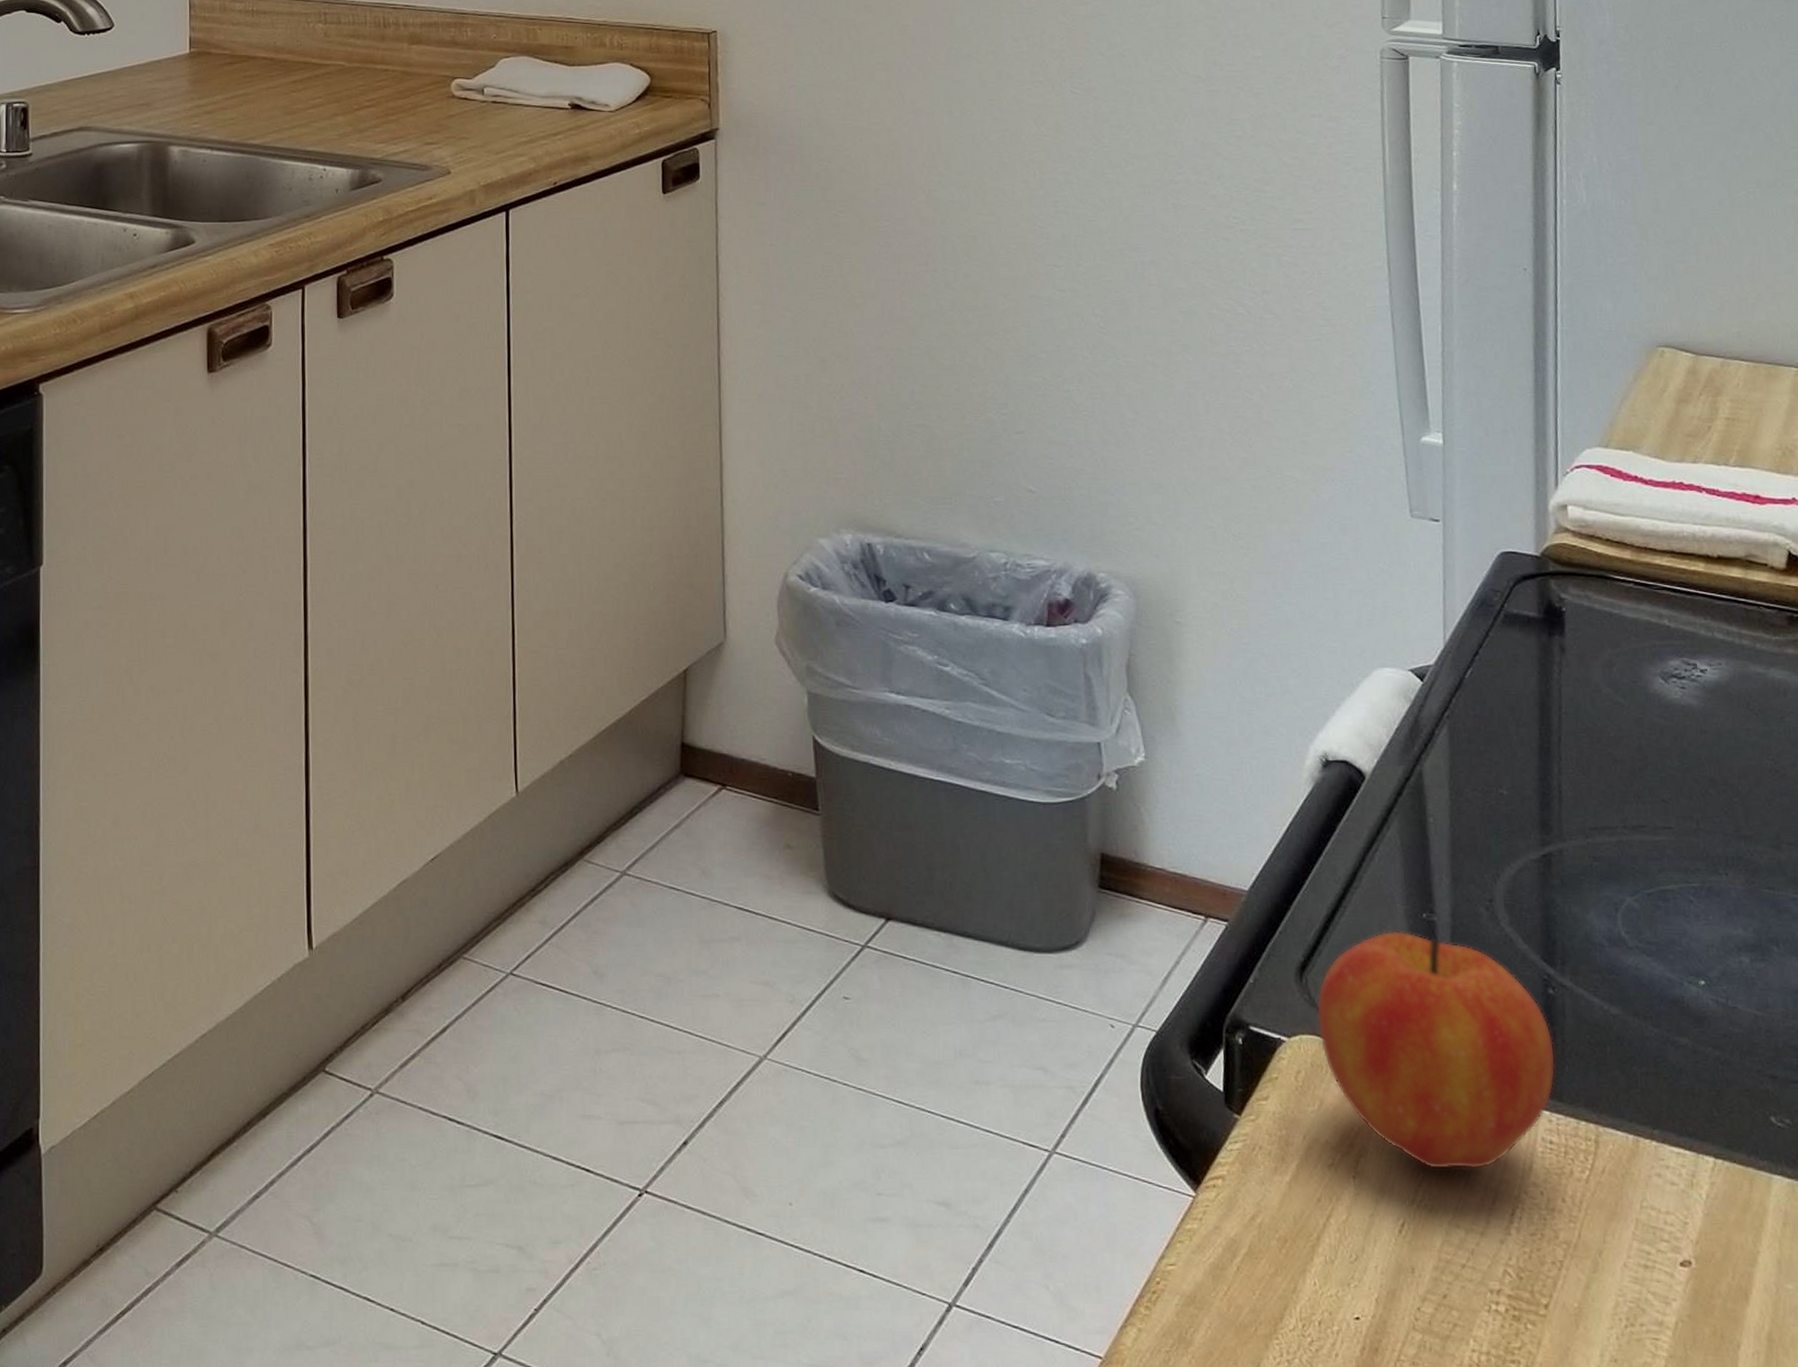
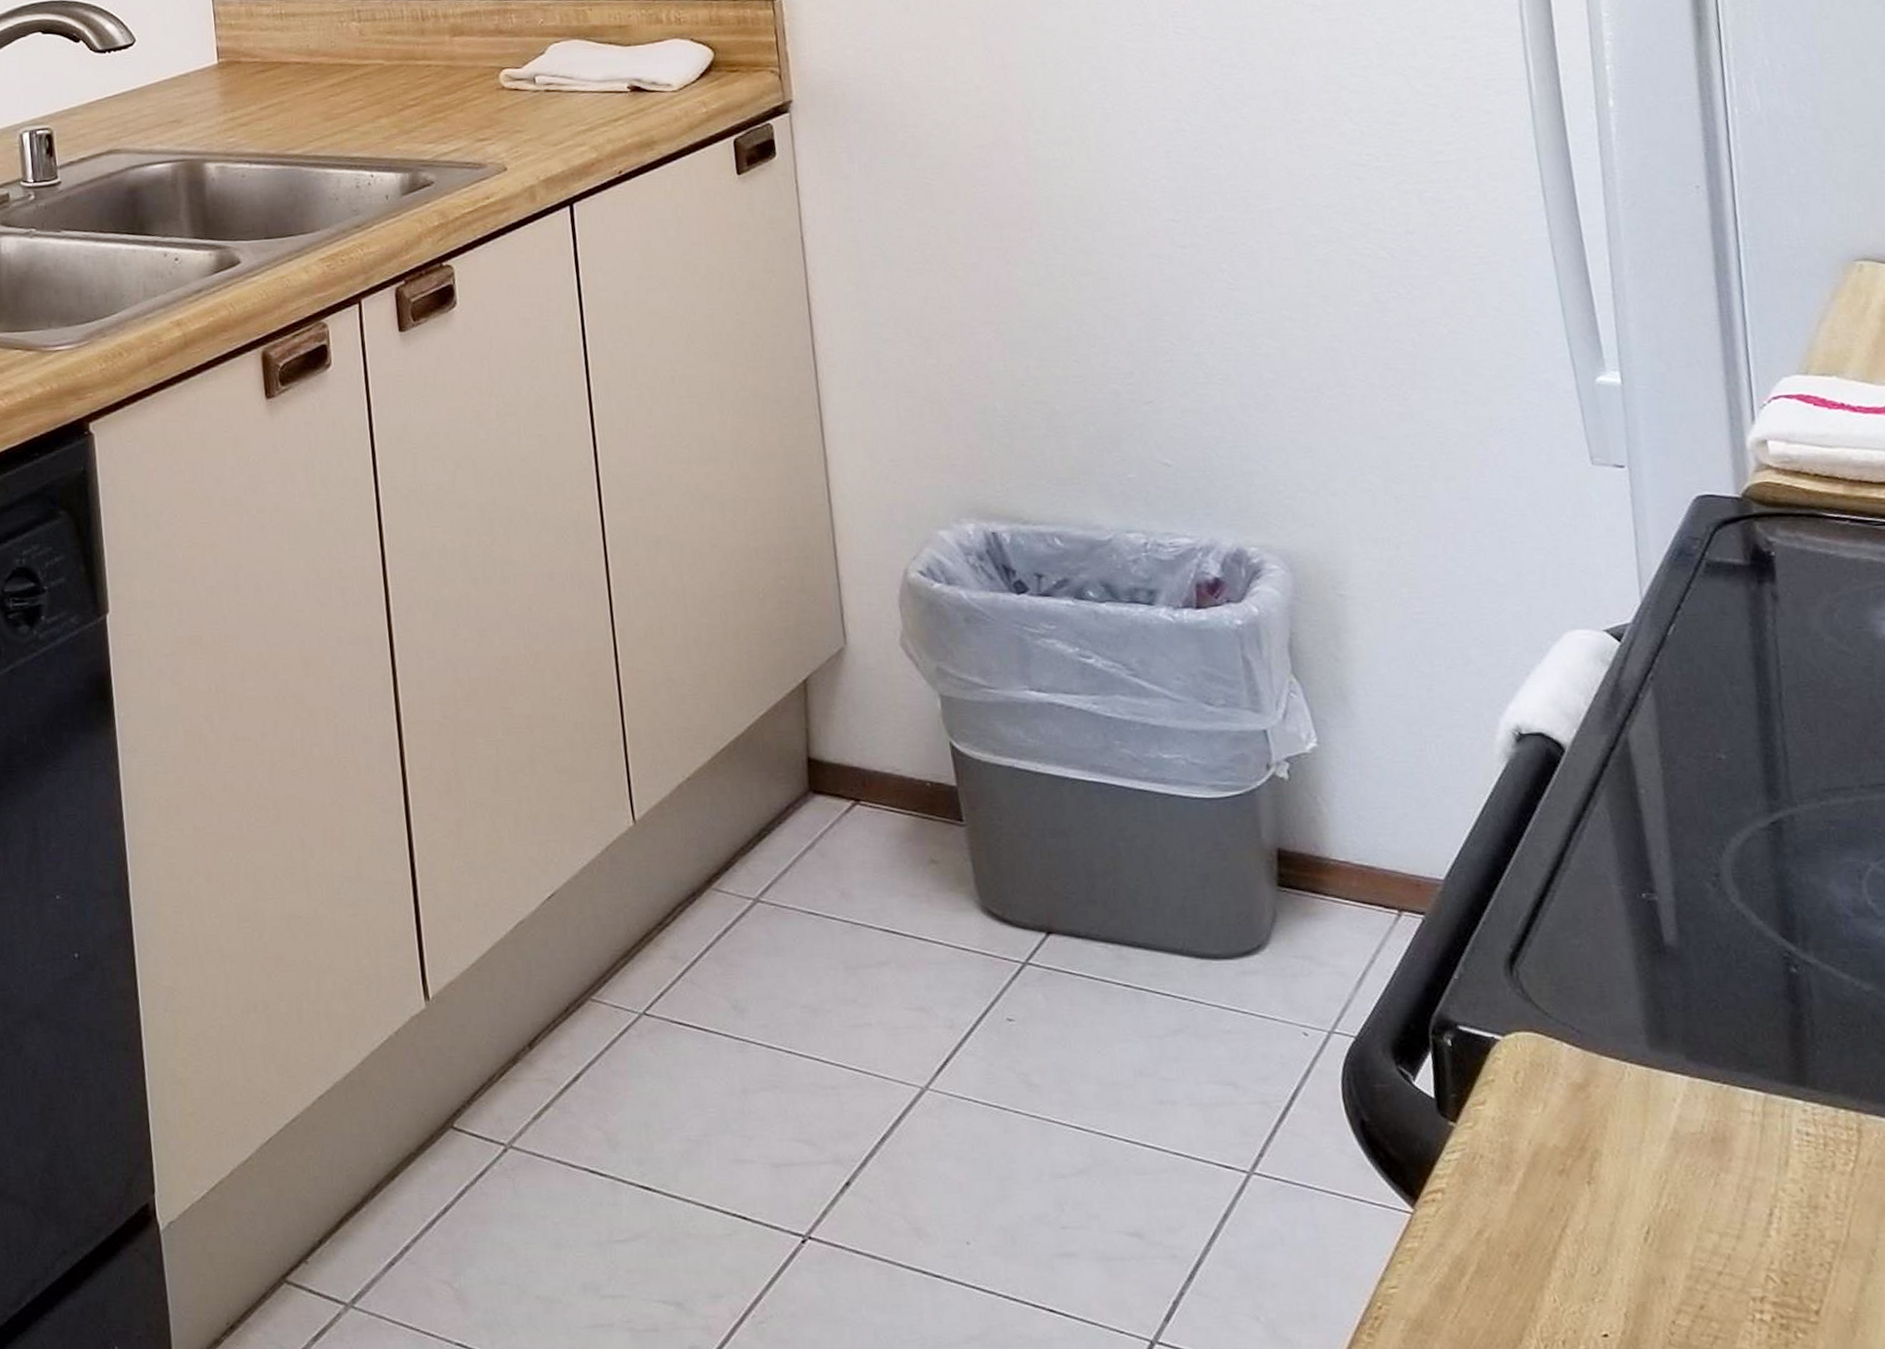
apple: present [1316,931,1556,1170] -> none [1531,914,1806,1171]

